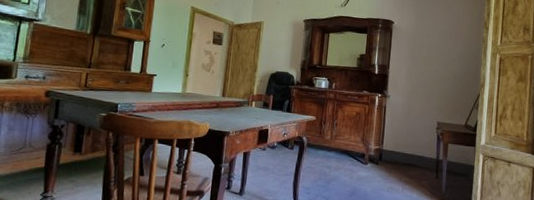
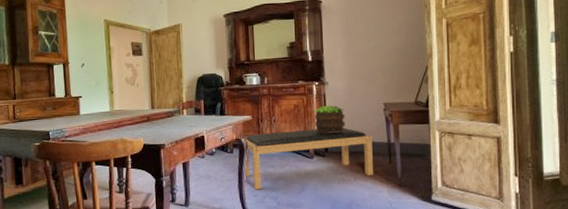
bench: none [299,134,423,188] -> present [243,127,373,190]
potted plant: none [373,117,402,145] -> present [315,105,345,134]

